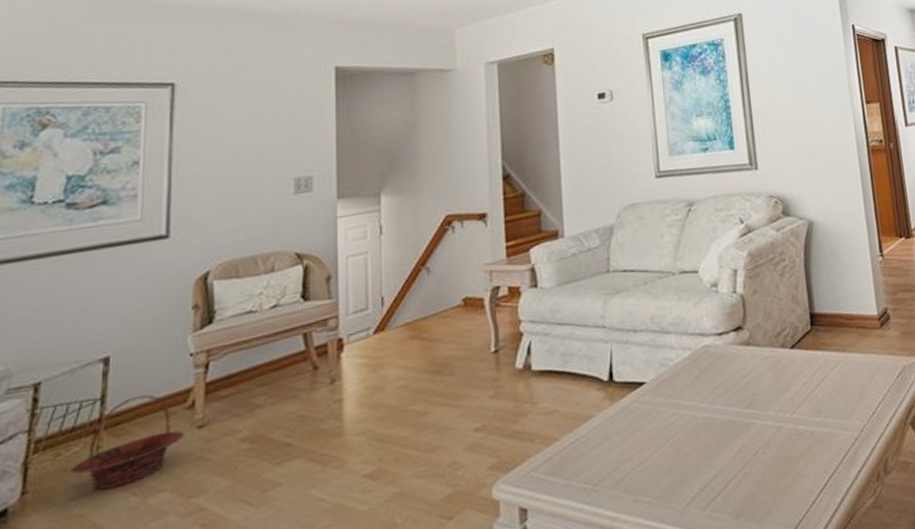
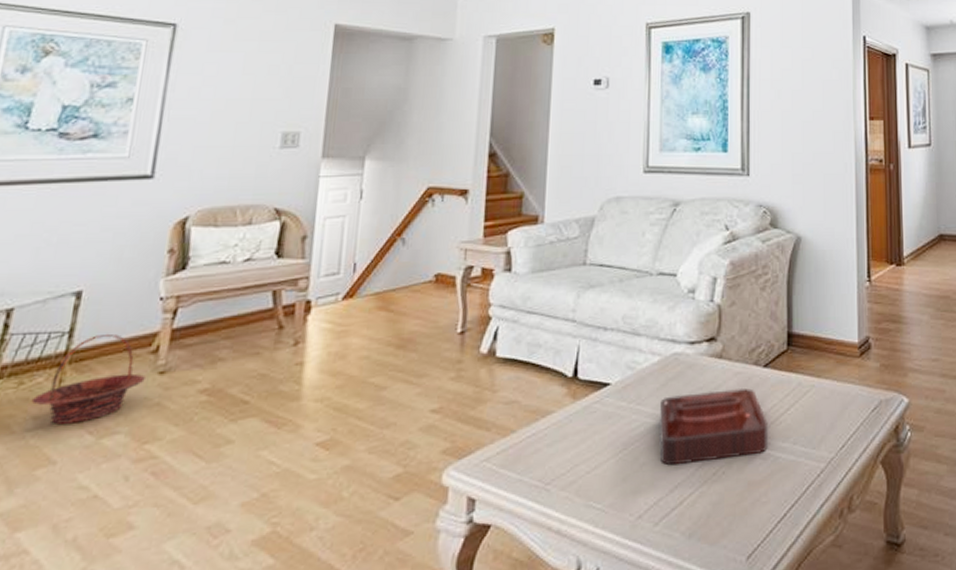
decorative tray: none [696,370,803,453] -> present [659,387,768,466]

